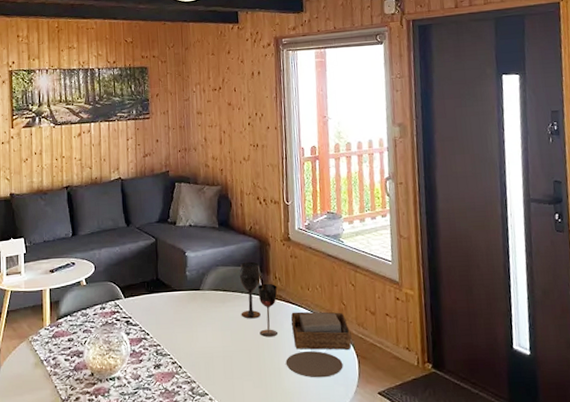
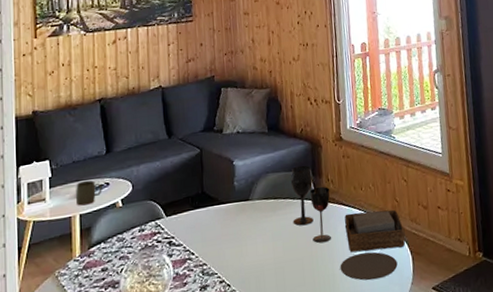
mug: none [45,258,69,281] -> present [75,180,102,206]

